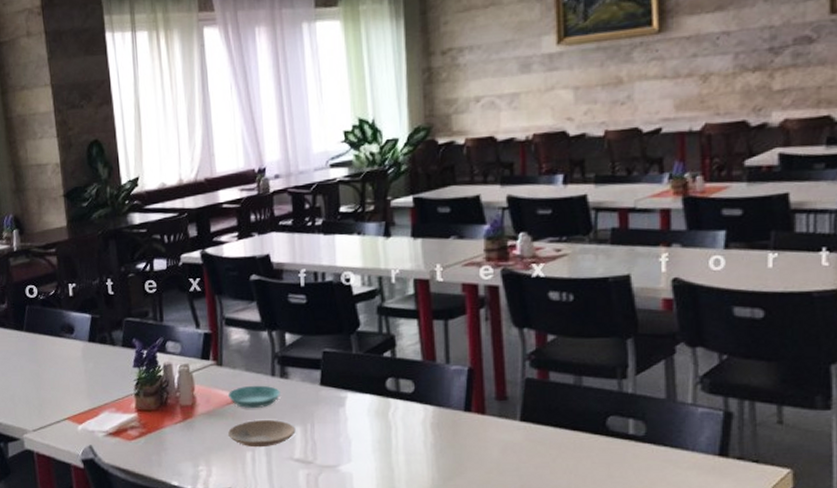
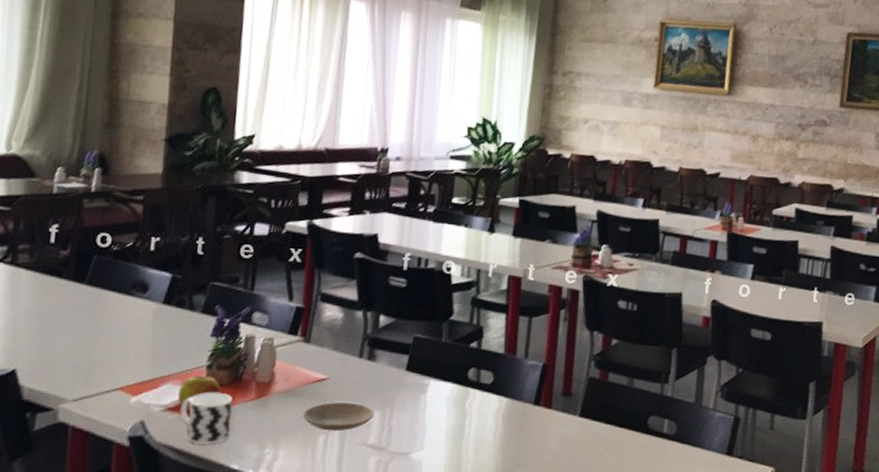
fruit: none [115,403,150,432] -> present [178,375,221,408]
cup: none [119,418,166,464] -> present [179,392,234,444]
saucer: present [227,385,280,409] -> none [309,365,365,391]

